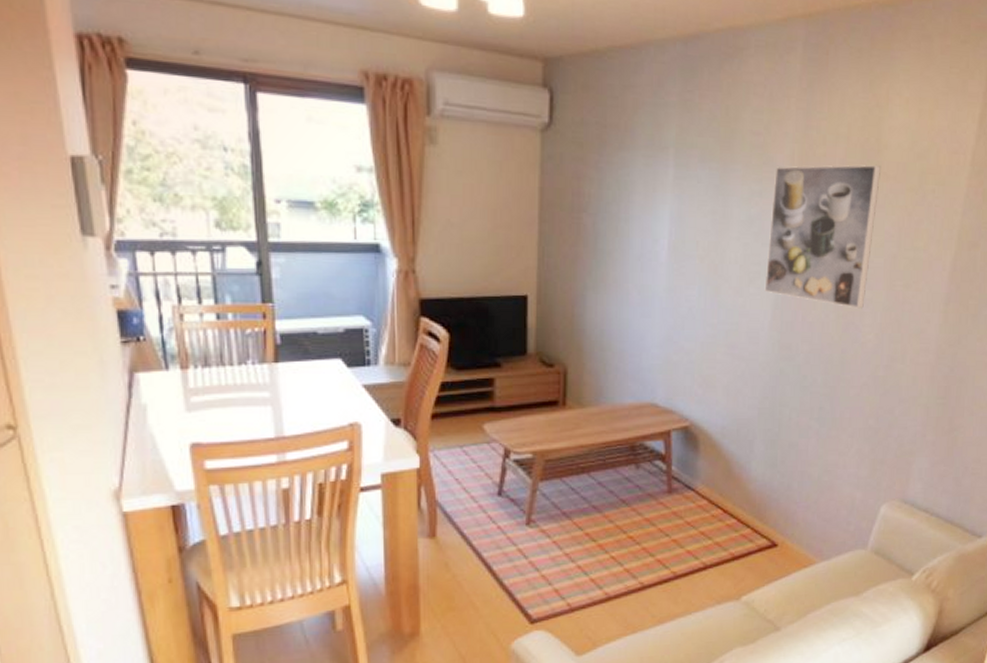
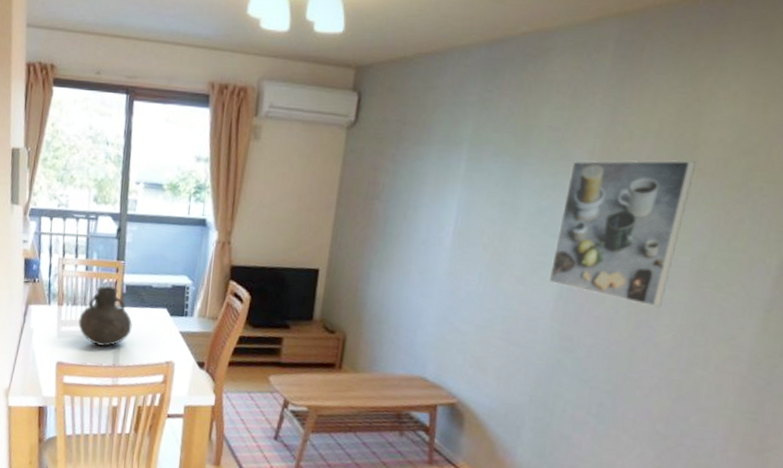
vase: none [216,336,296,415] -> present [78,285,132,347]

